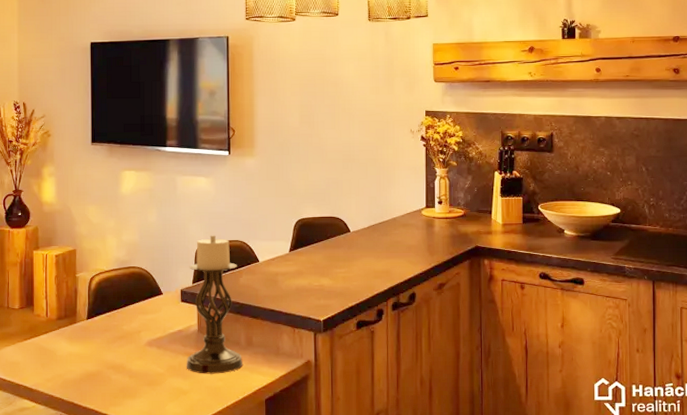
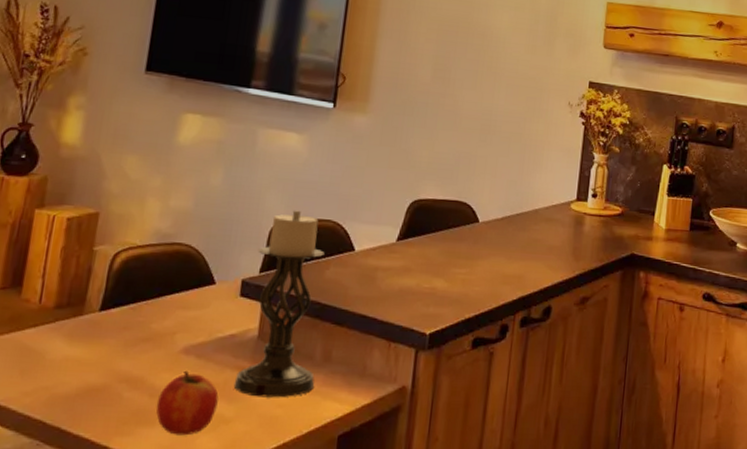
apple: none [135,358,177,404] -> present [156,370,219,436]

